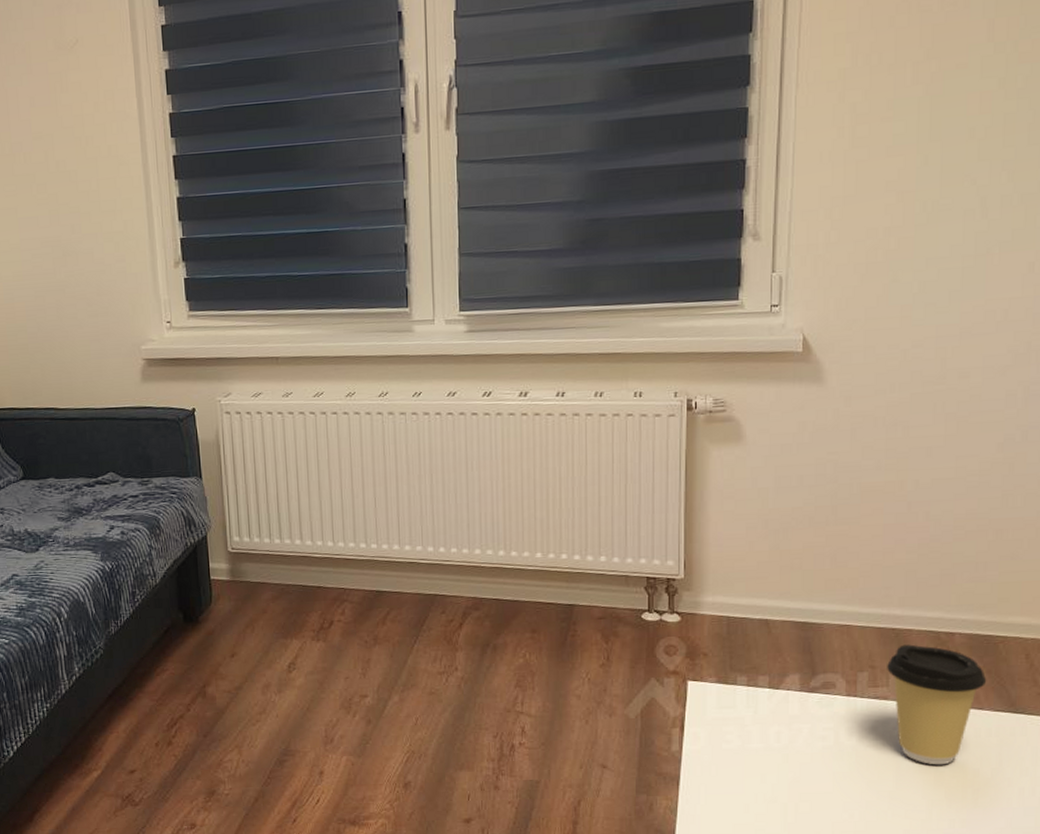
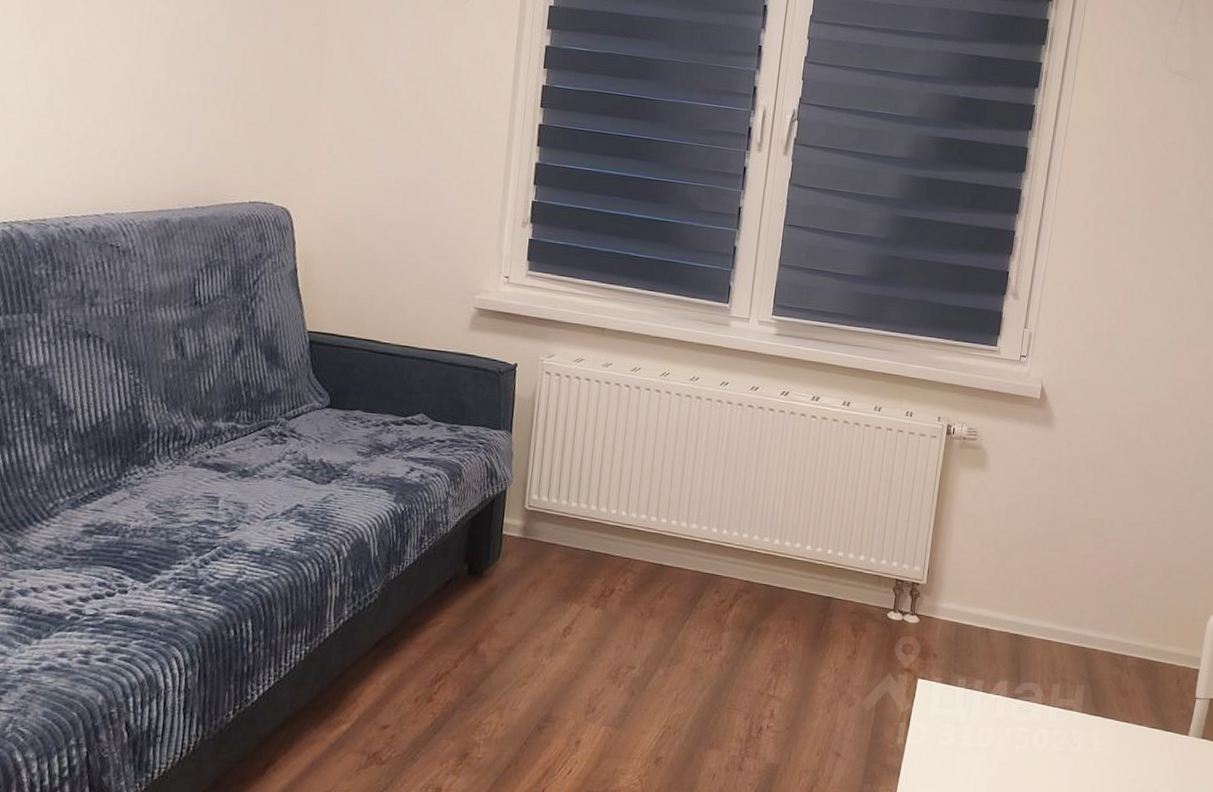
coffee cup: present [887,644,987,765] -> none [1075,662,1148,773]

